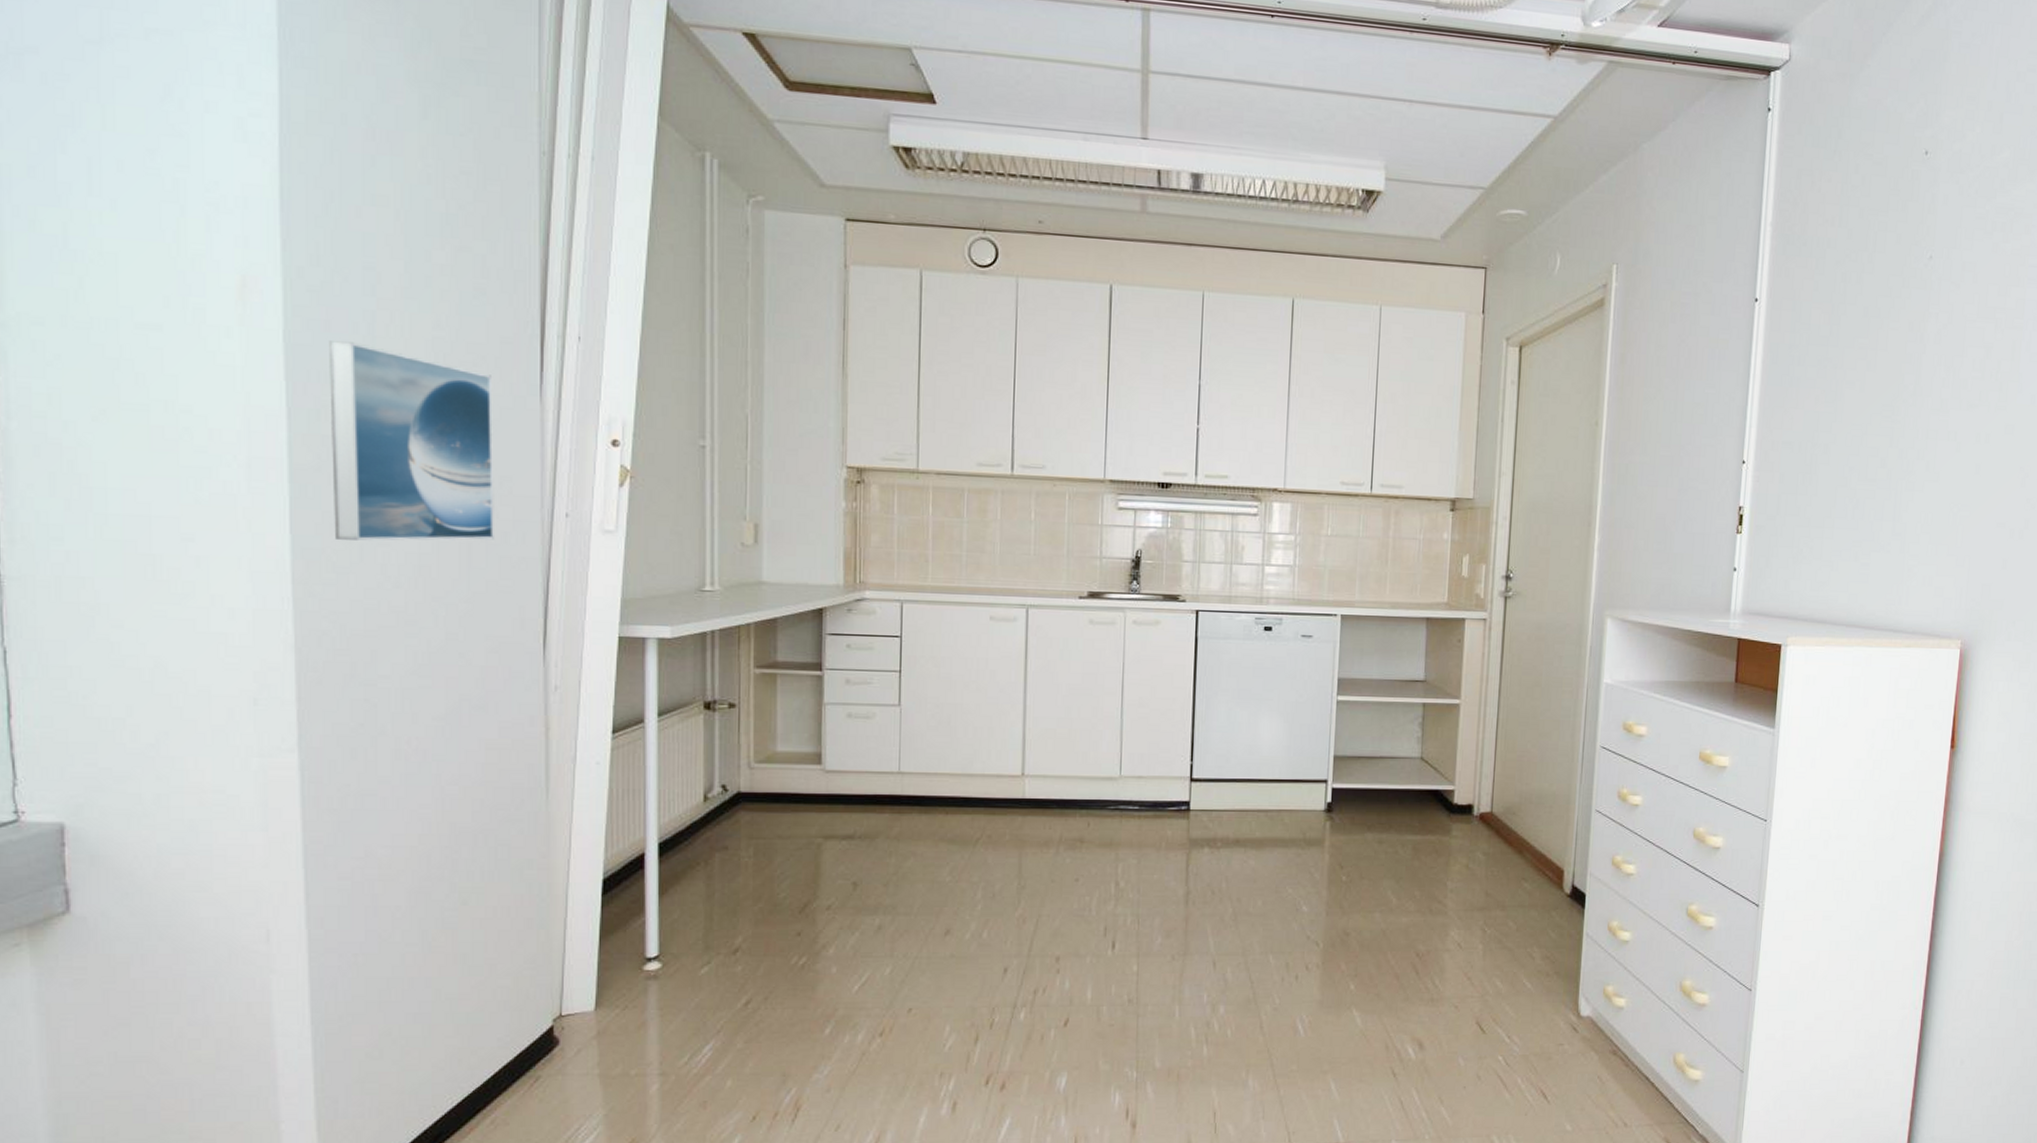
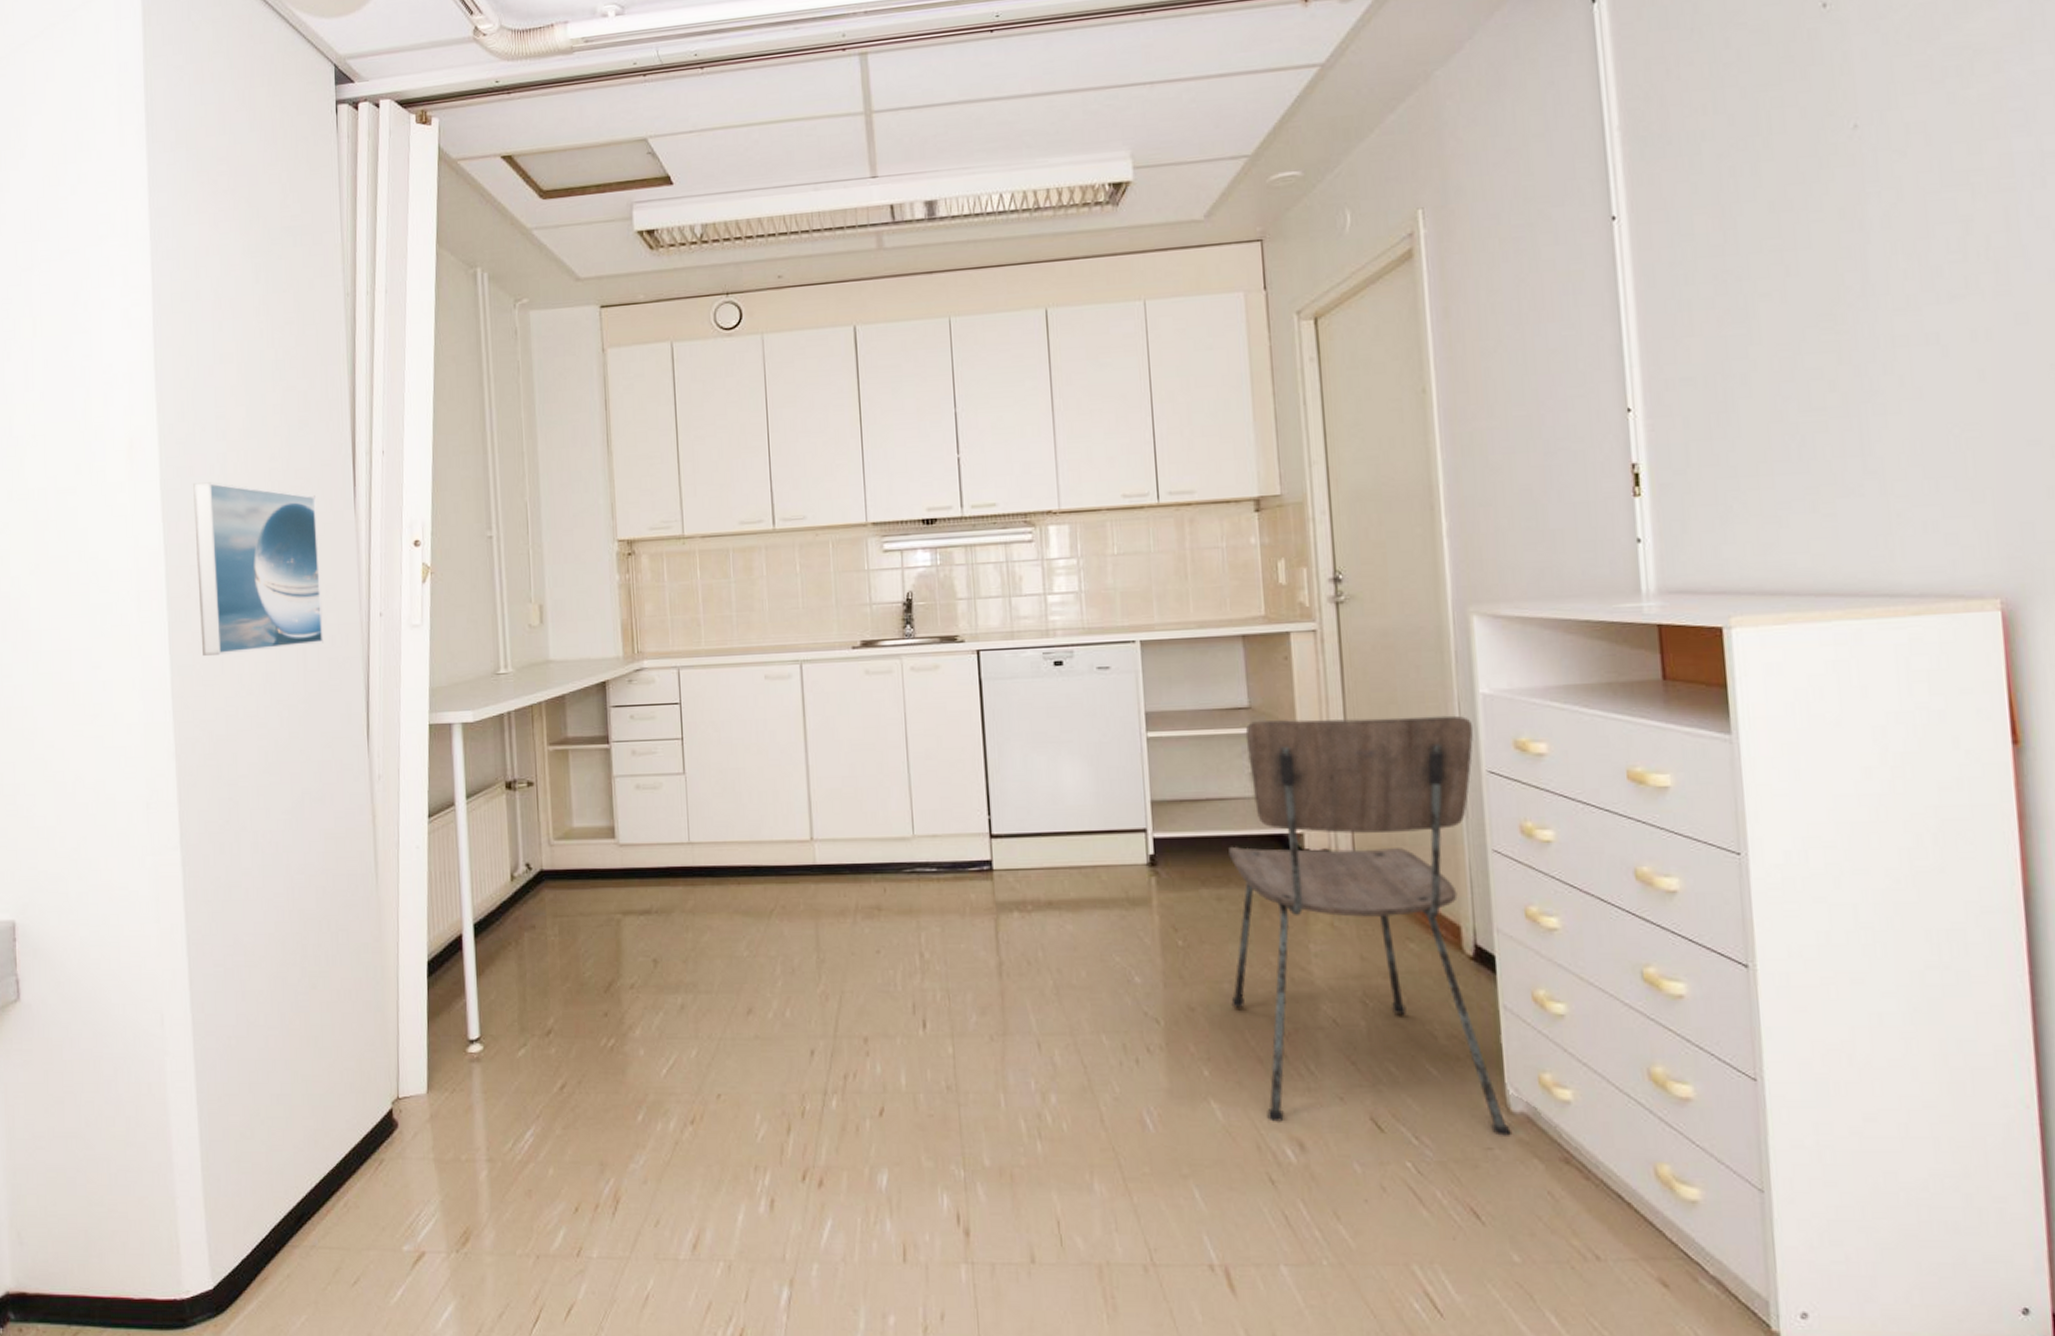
dining chair: none [1379,692,1596,1035] -> present [1229,715,1511,1136]

